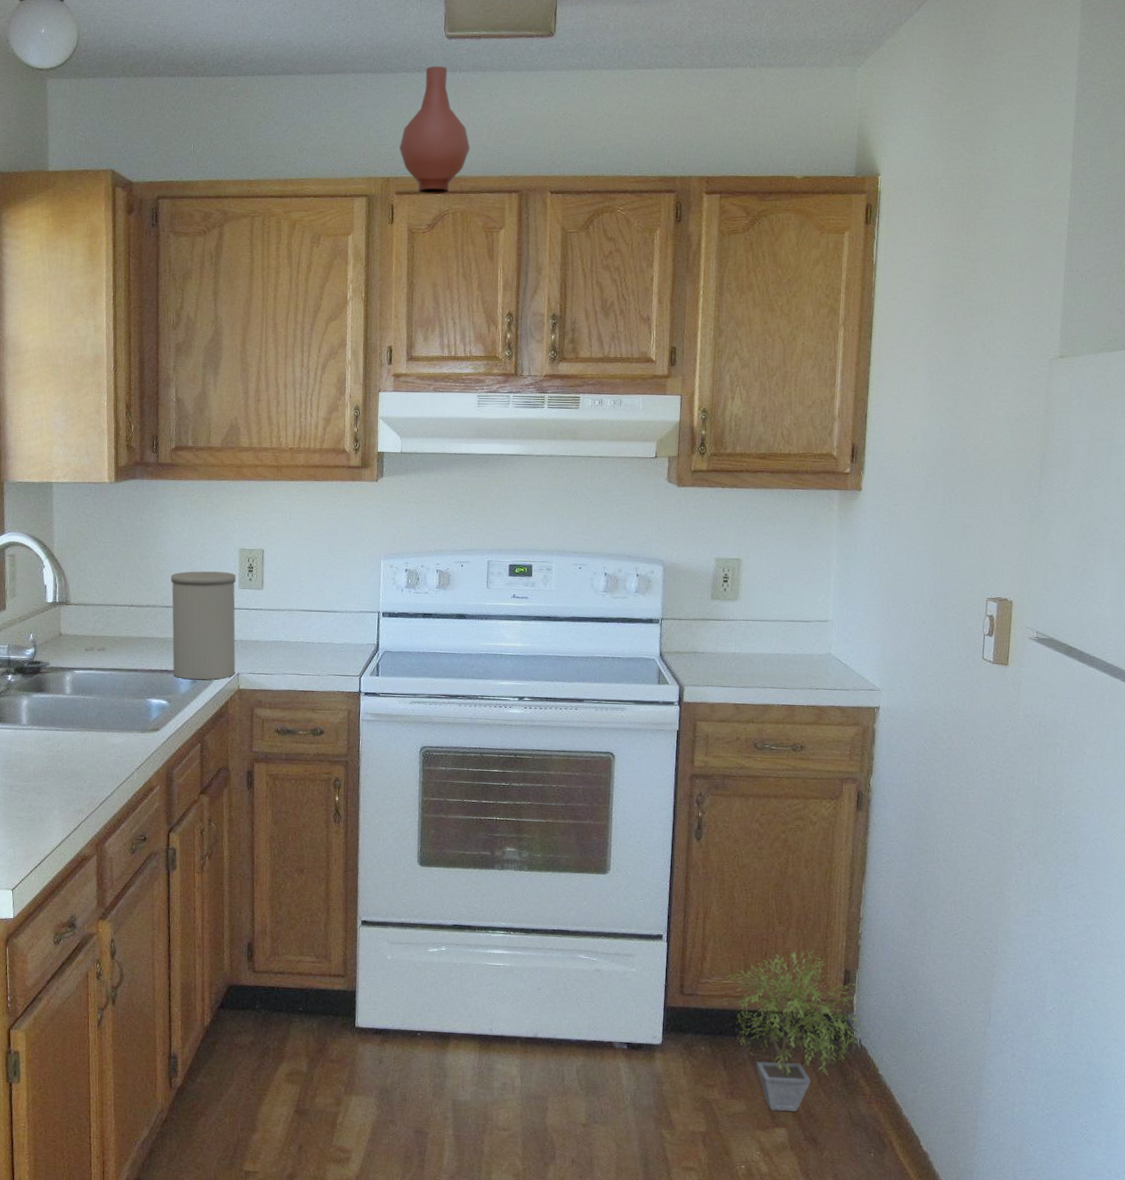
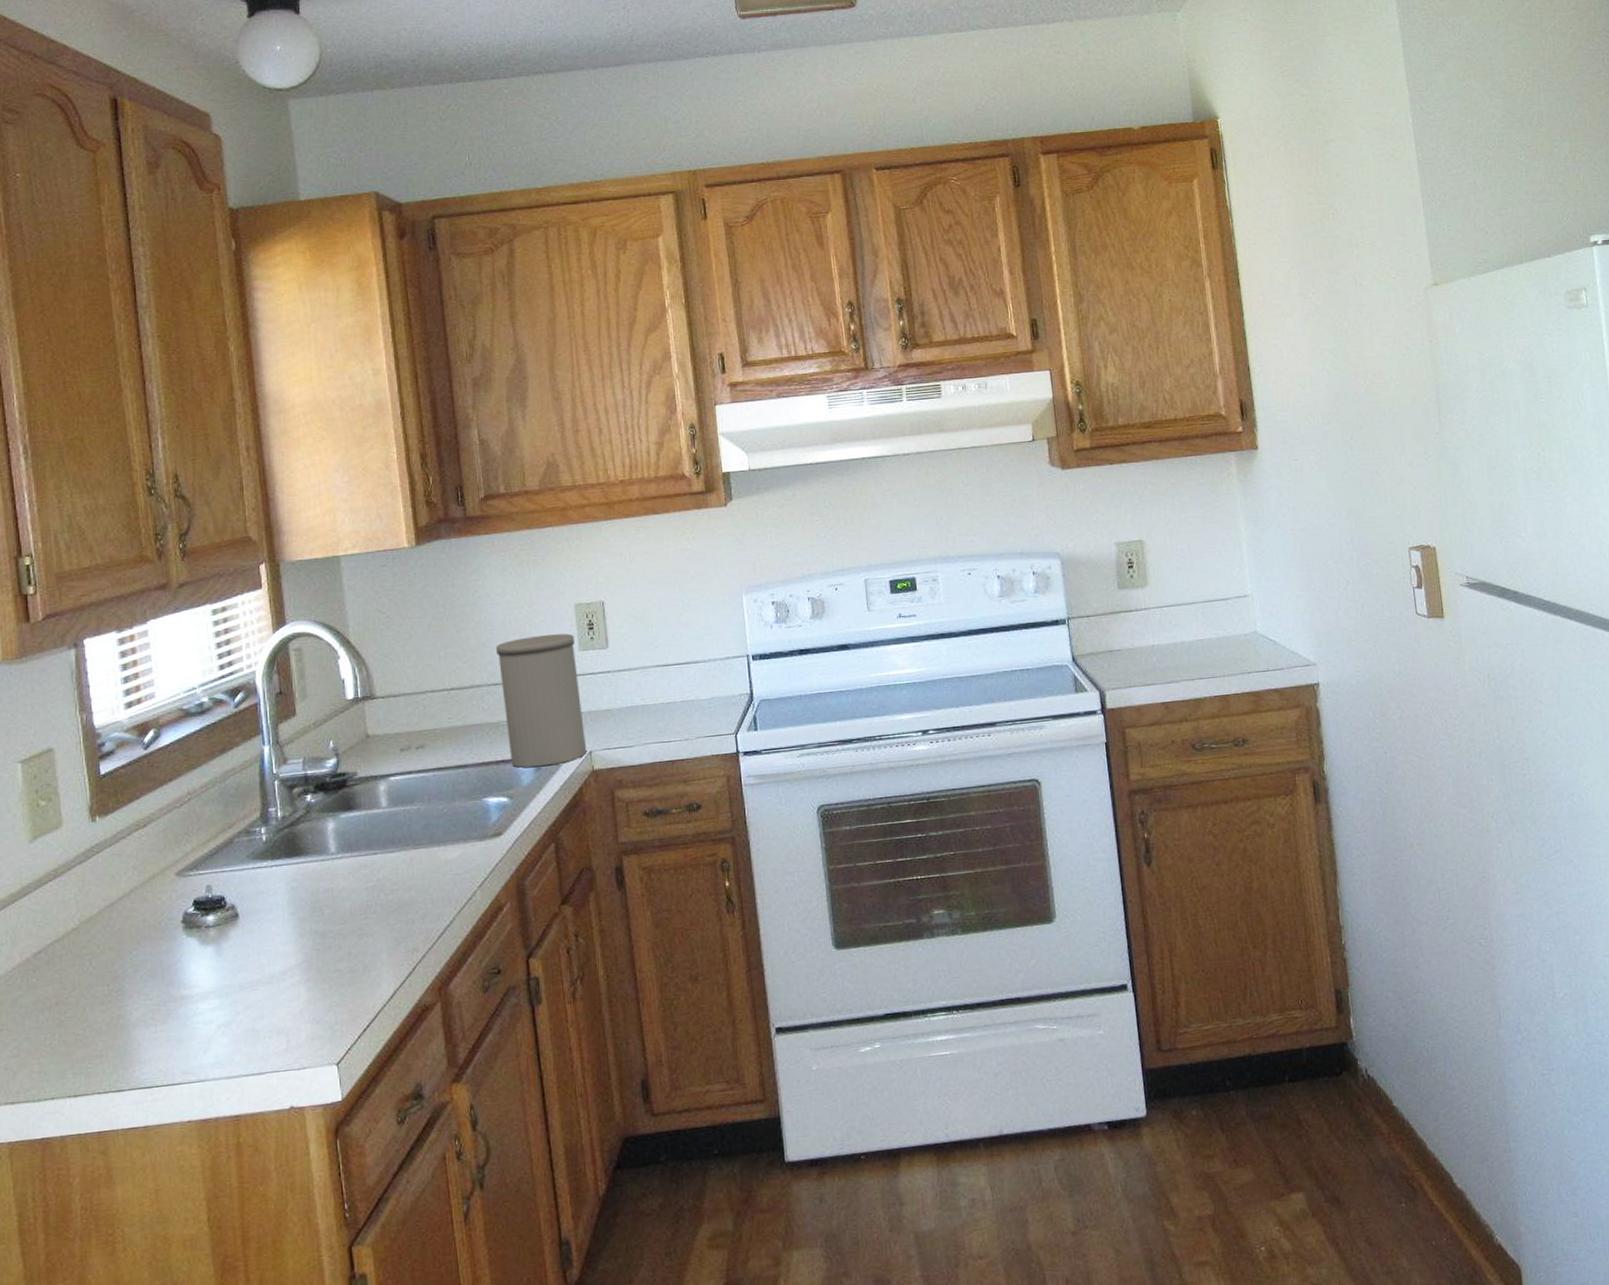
vase: present [399,66,471,194] -> none [703,48,782,184]
potted plant: present [723,950,869,1112] -> none [1205,972,1374,1174]

